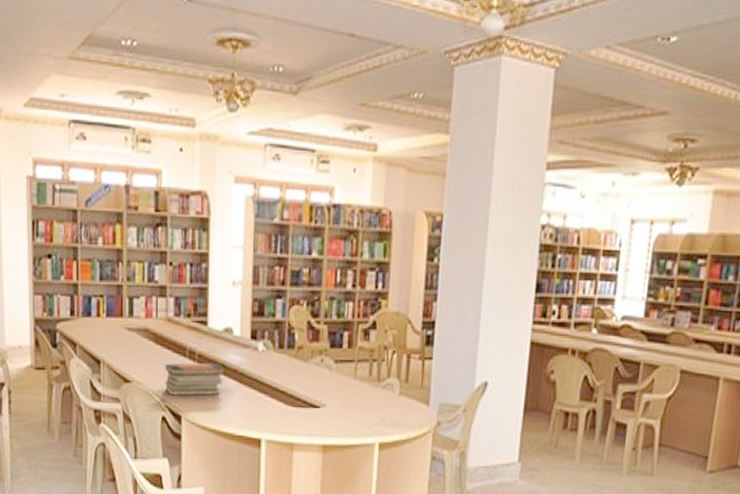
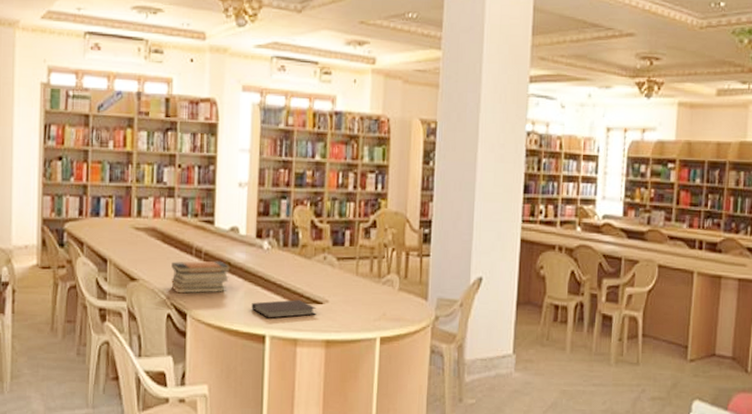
notebook: none [247,403,313,422] -> present [251,300,316,318]

